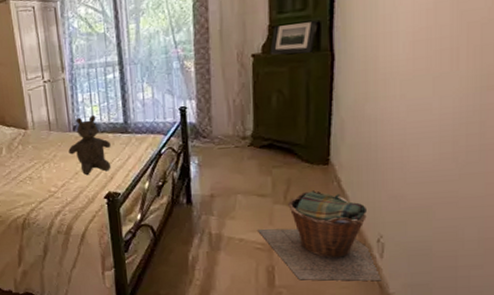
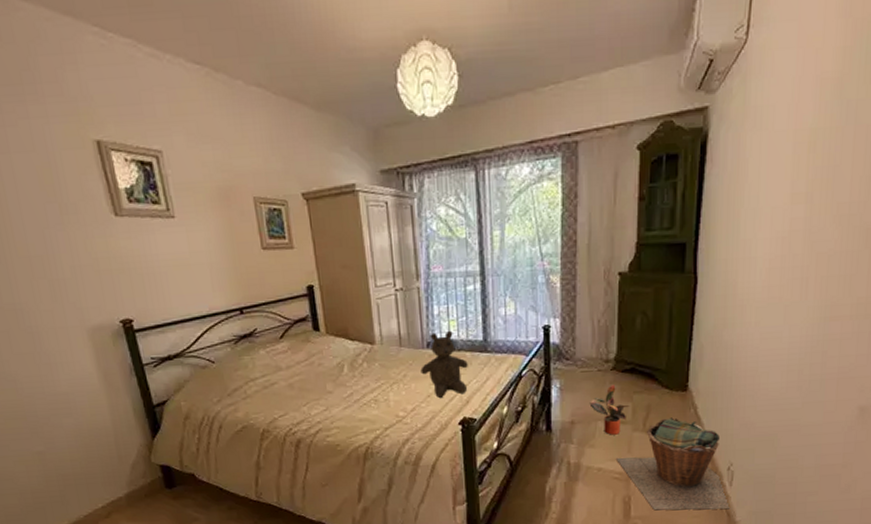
potted plant: none [228,160,270,208] -> present [589,384,630,435]
picture frame: present [269,18,319,55] -> none [636,238,685,275]

